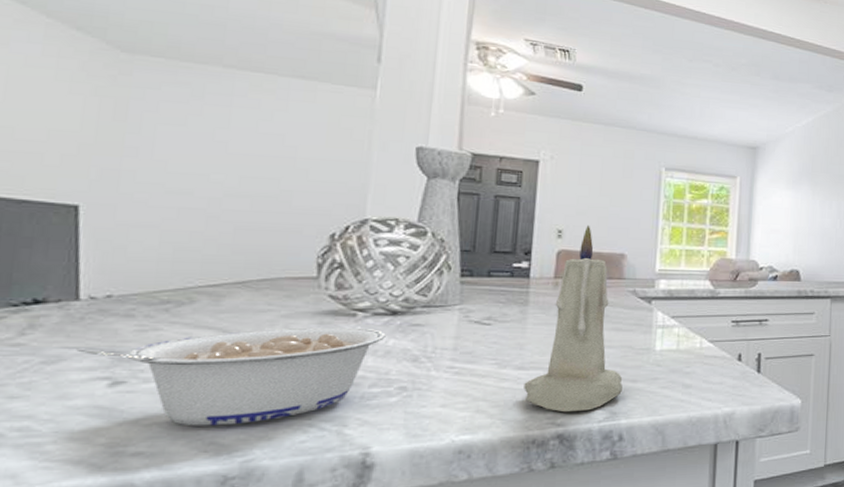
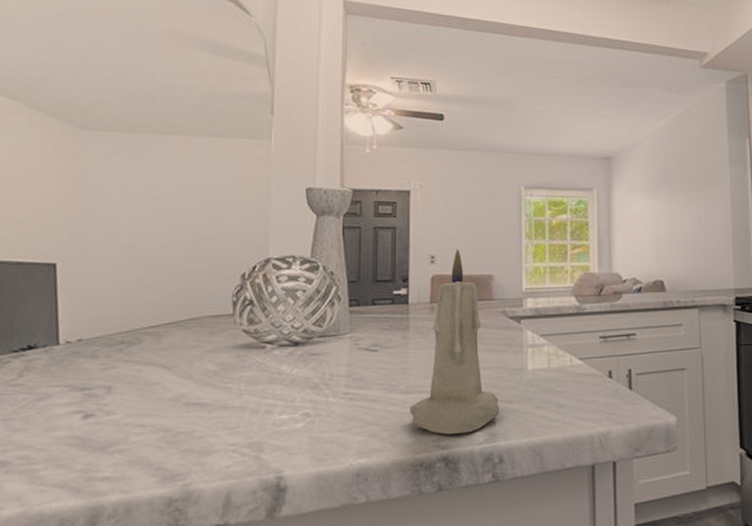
legume: present [76,327,386,426] -> none [58,359,290,453]

